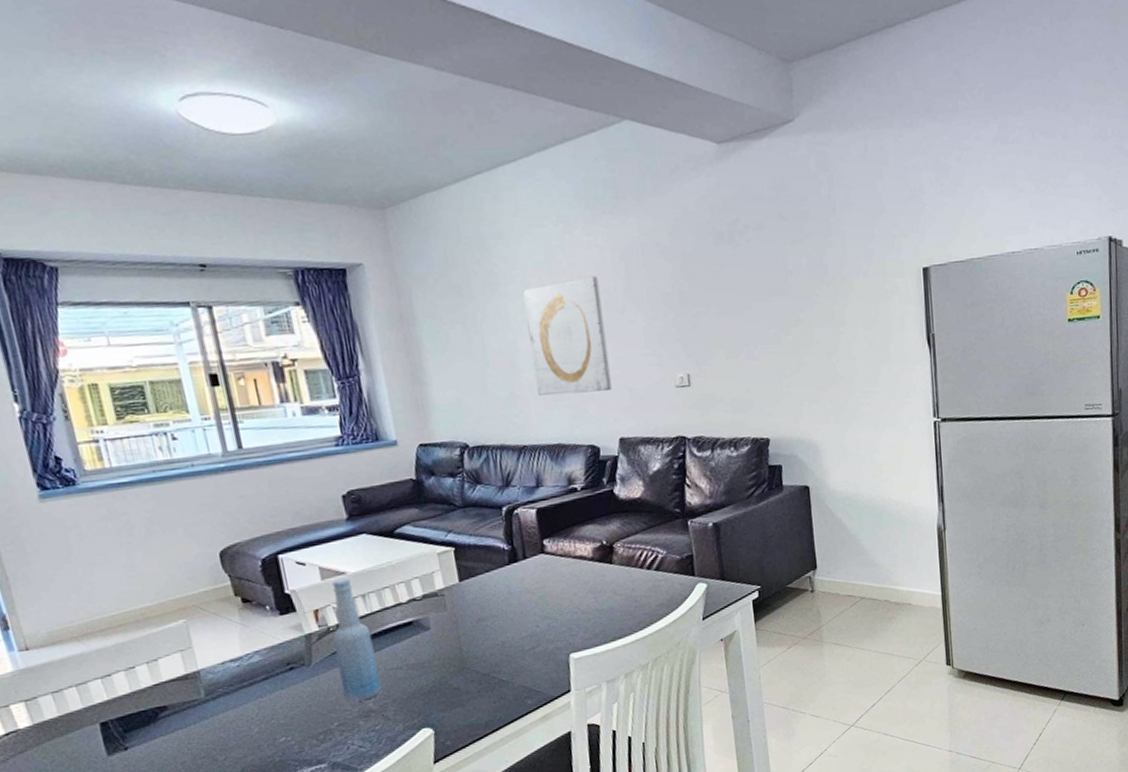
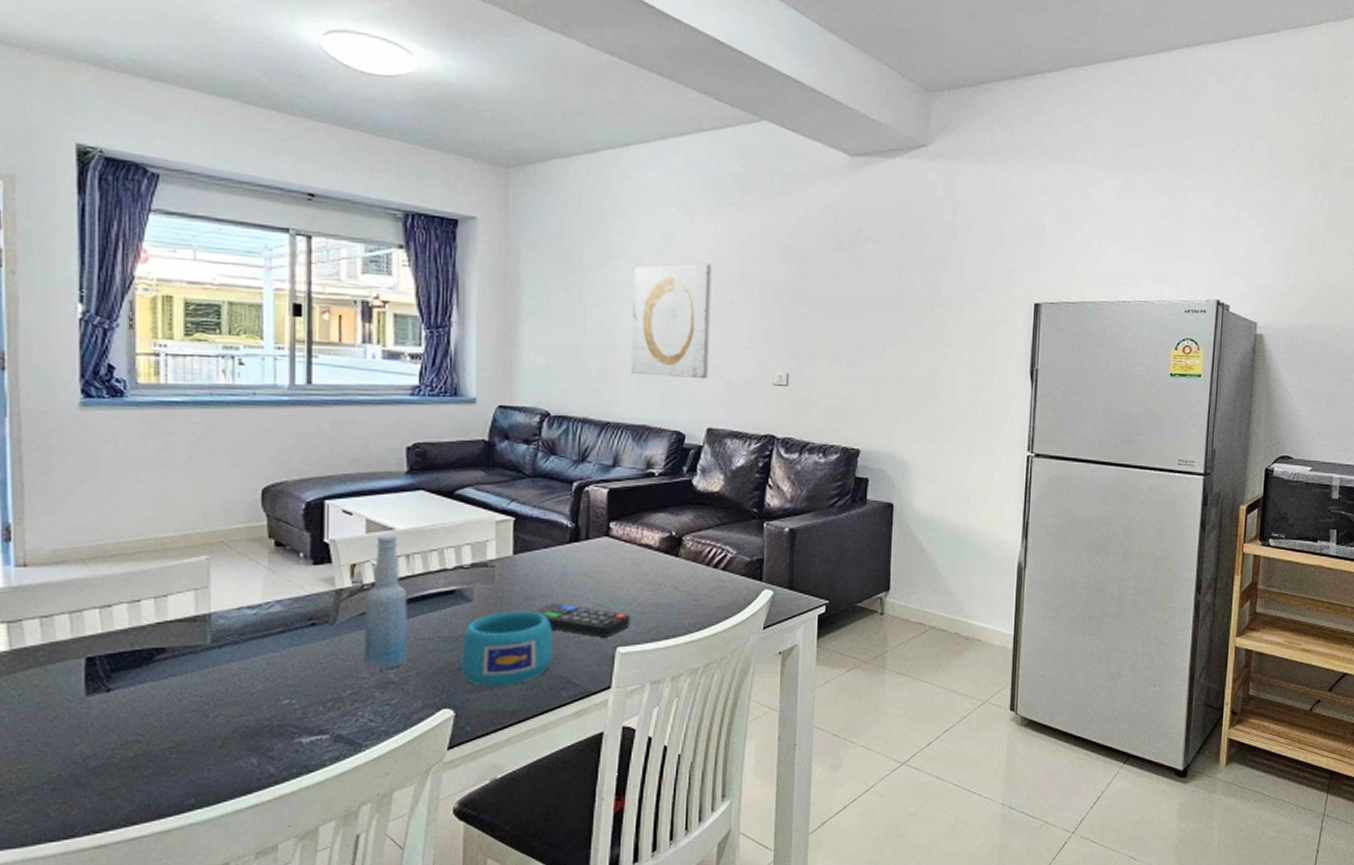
cup: none [428,631,513,704] -> present [461,611,553,686]
remote control: none [484,620,579,647] -> present [530,603,631,637]

